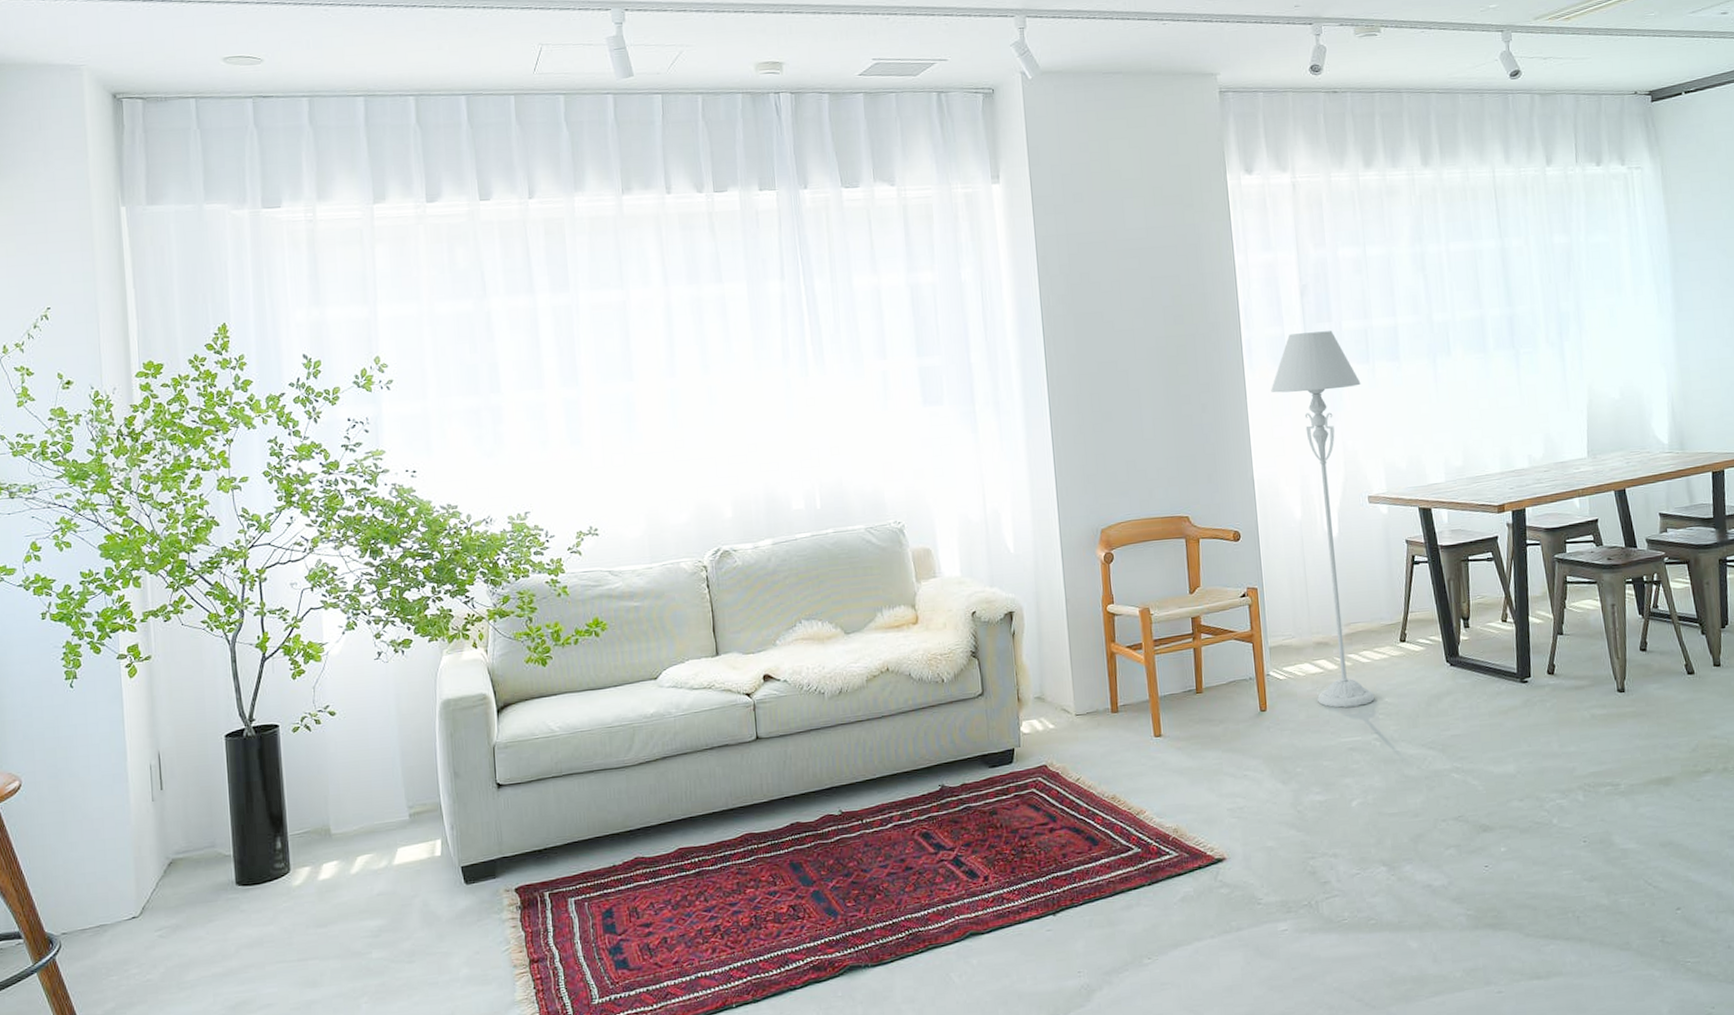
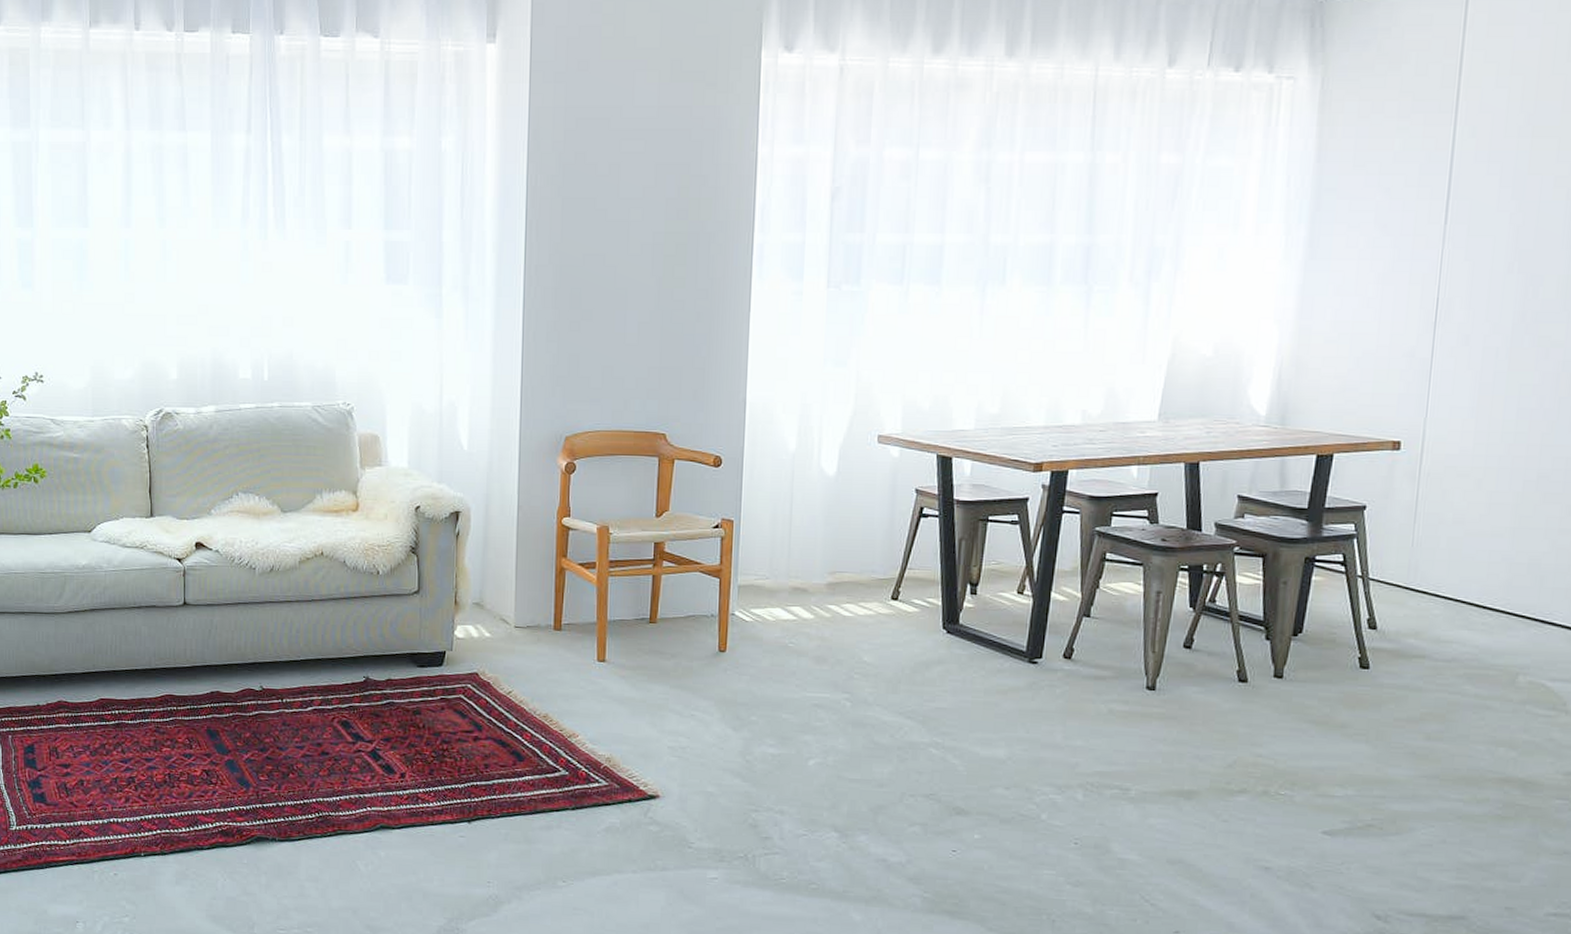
floor lamp: present [1271,331,1375,708] -> none [780,243,889,662]

